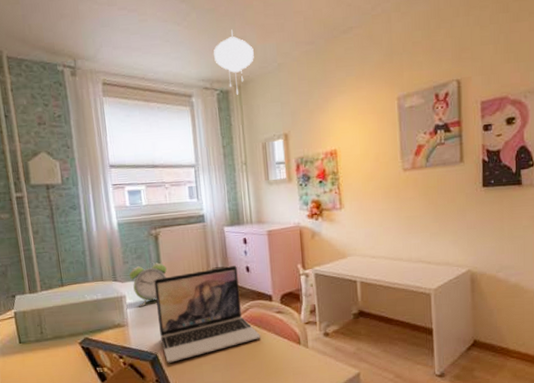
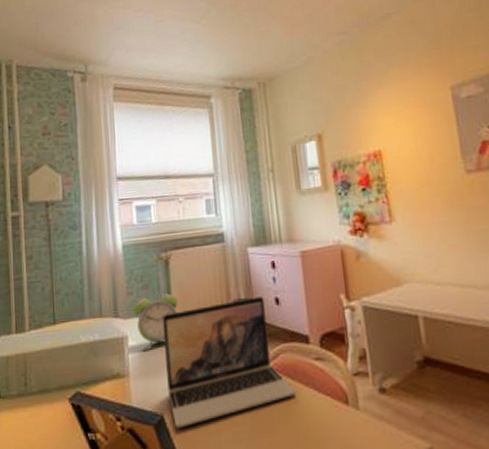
paper lantern: present [213,29,254,95] -> none [234,24,280,93]

